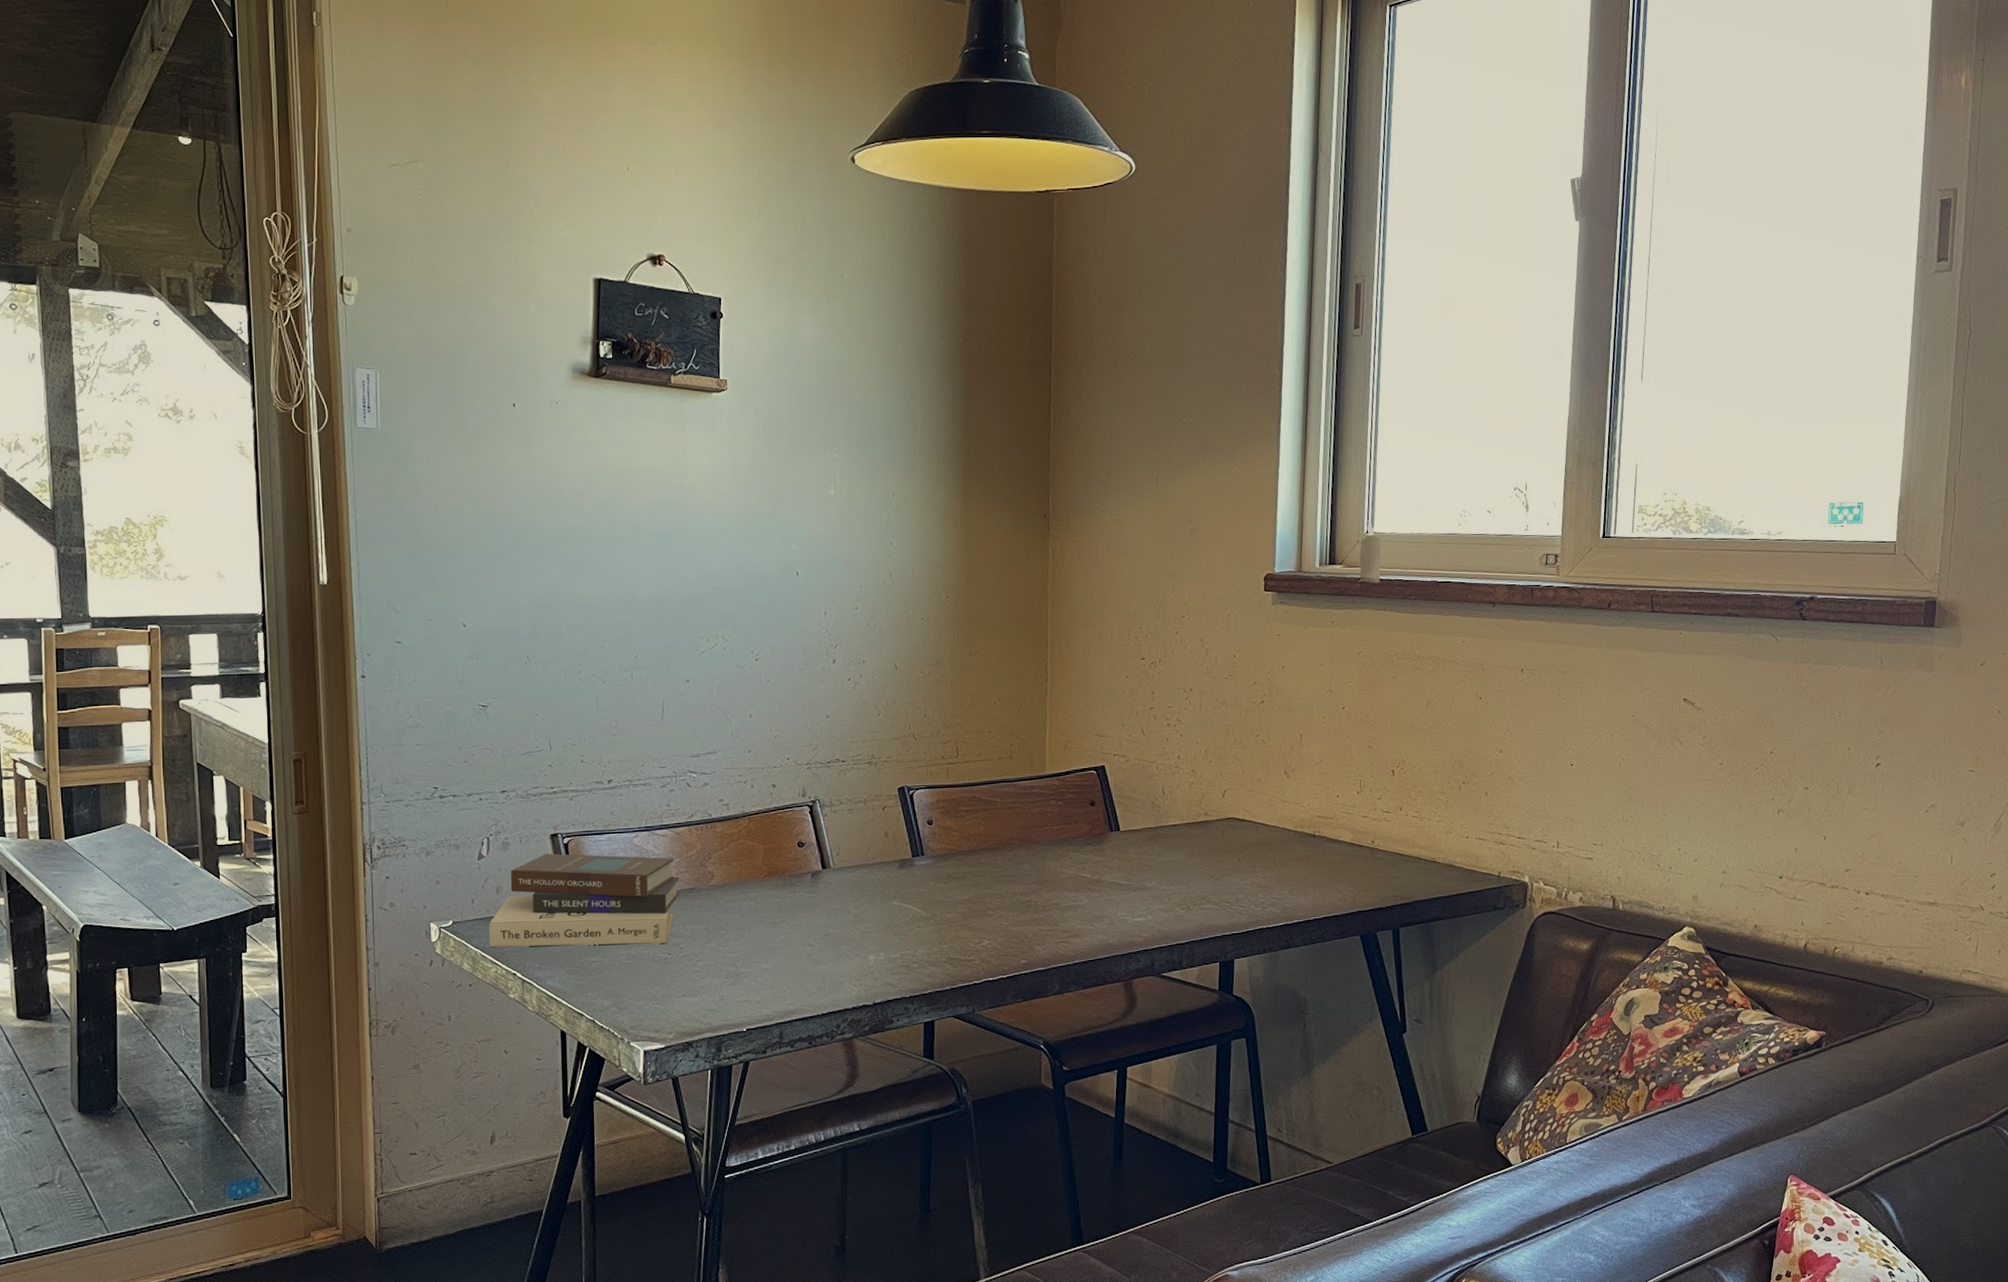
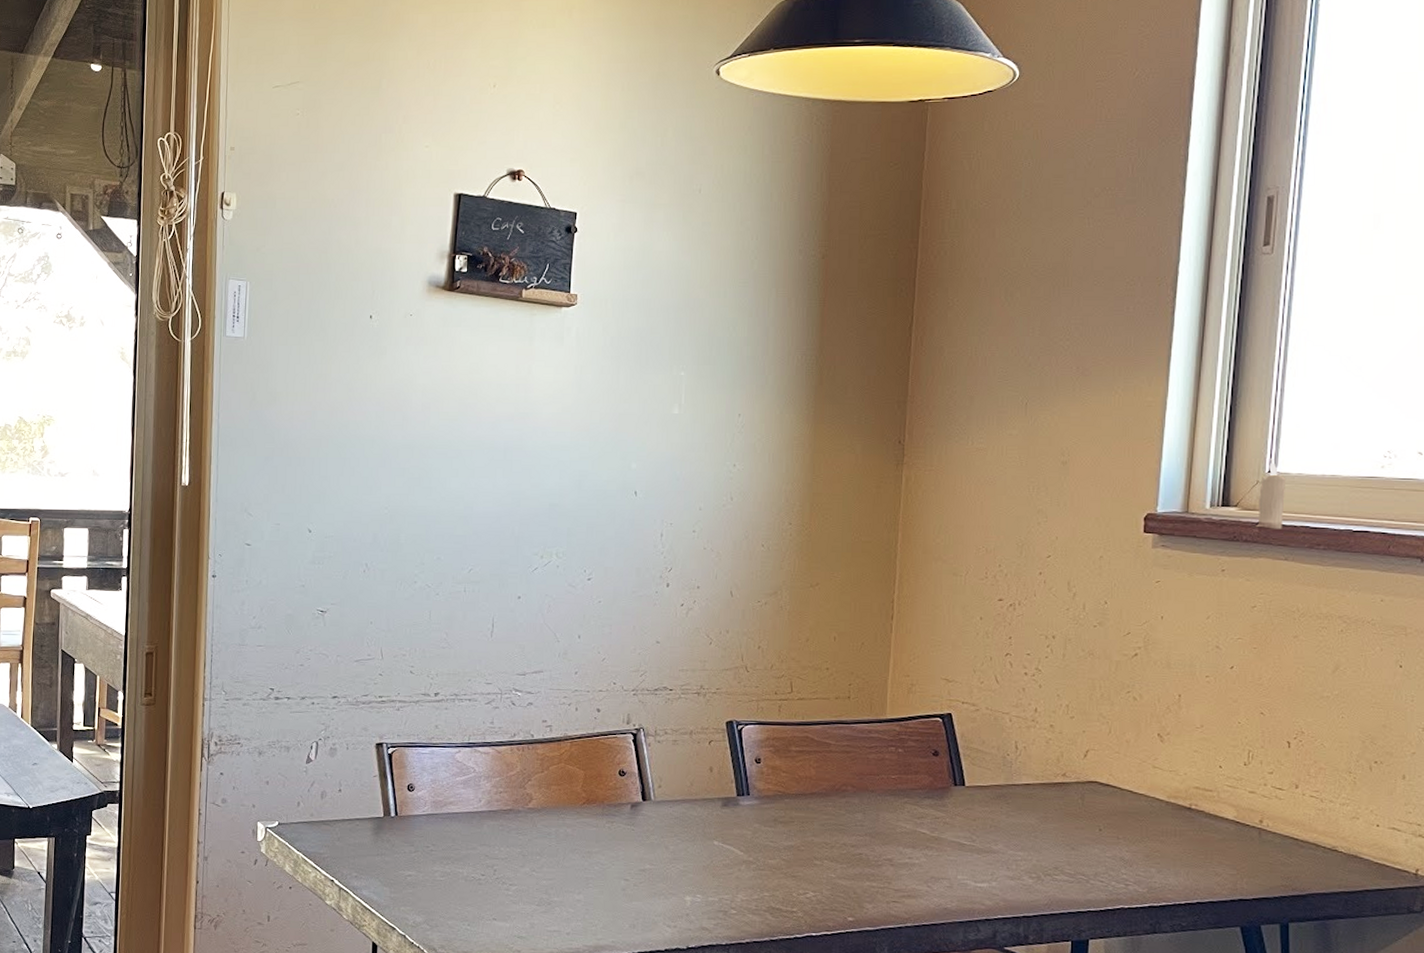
books: present [488,853,680,948] -> none [310,762,498,864]

